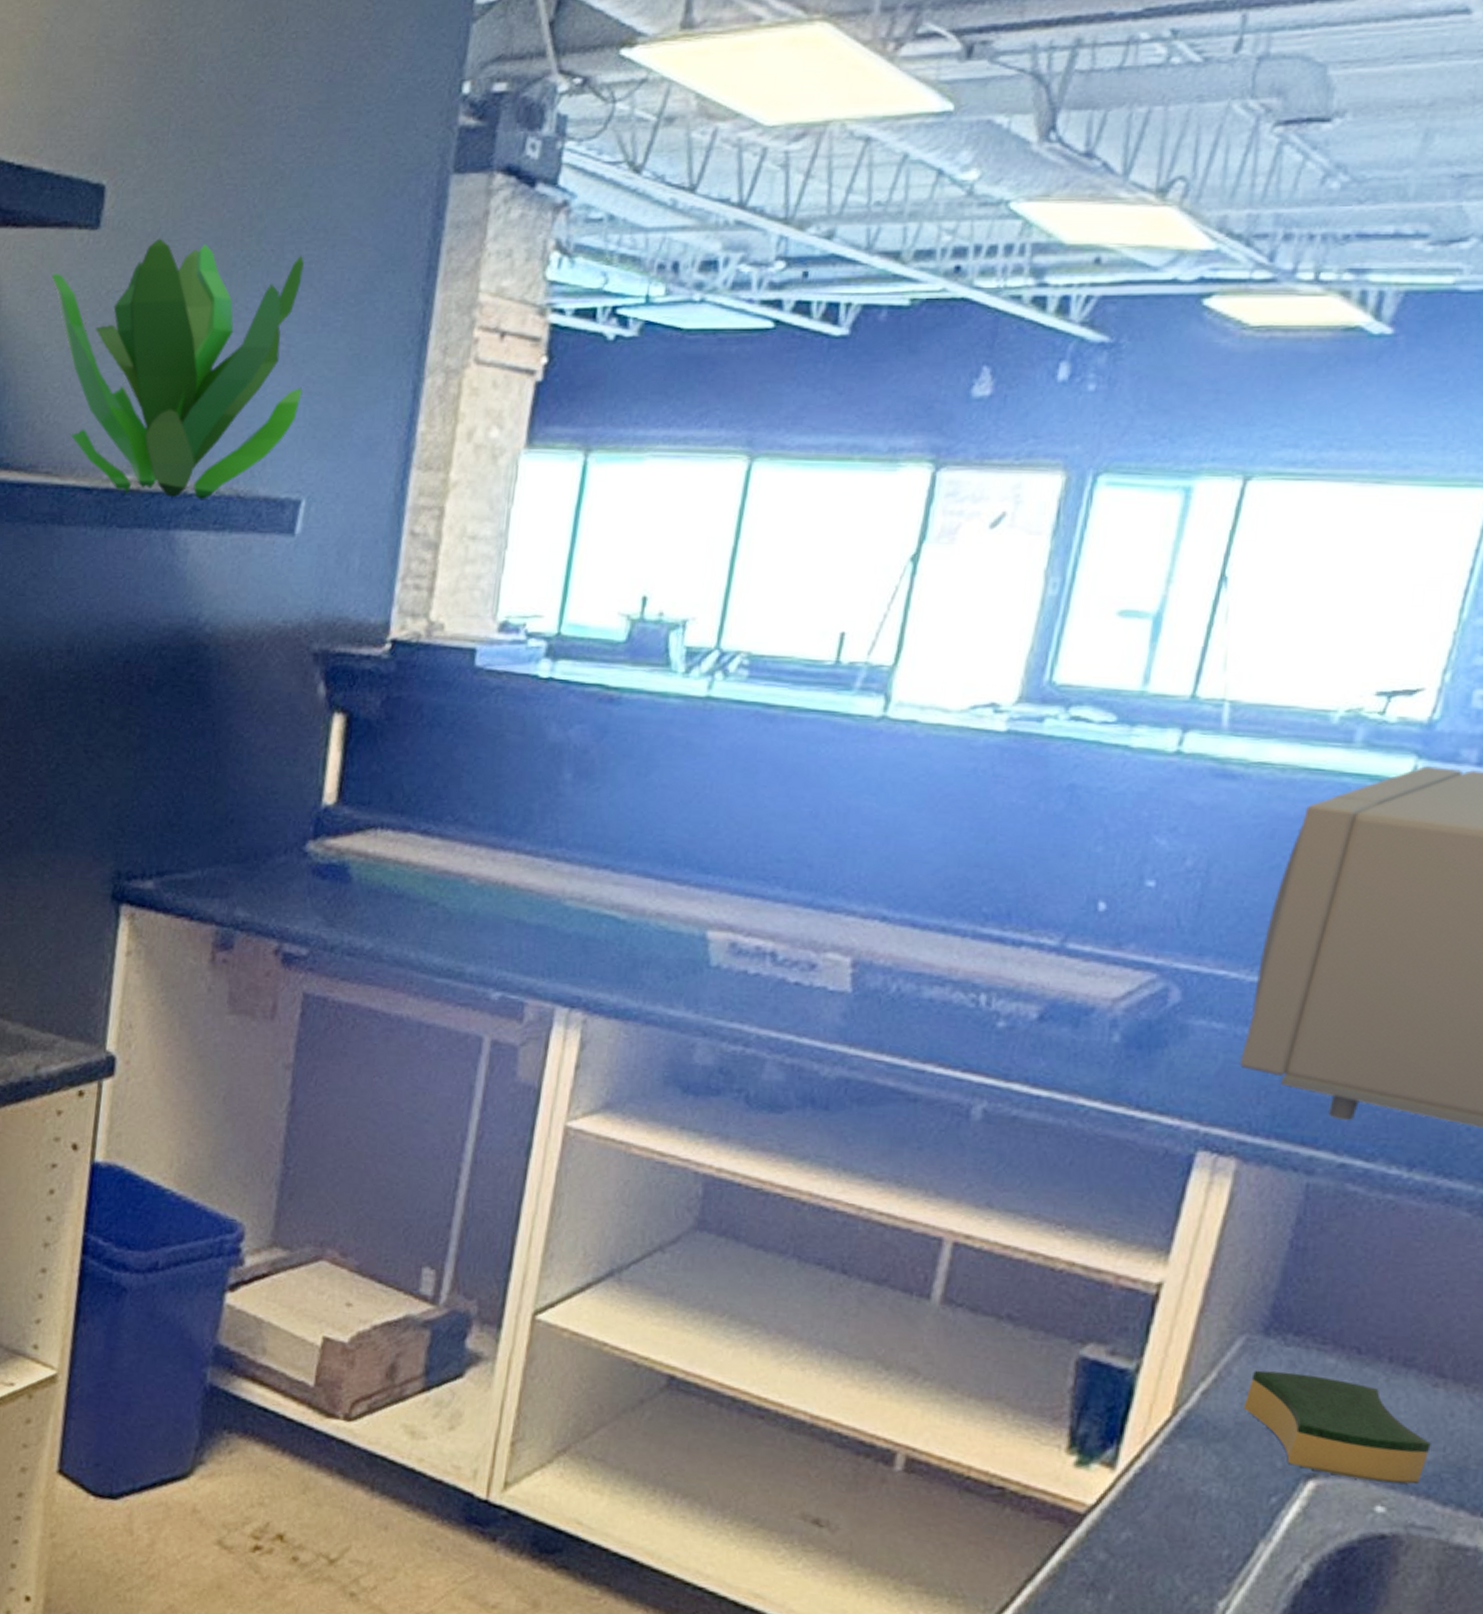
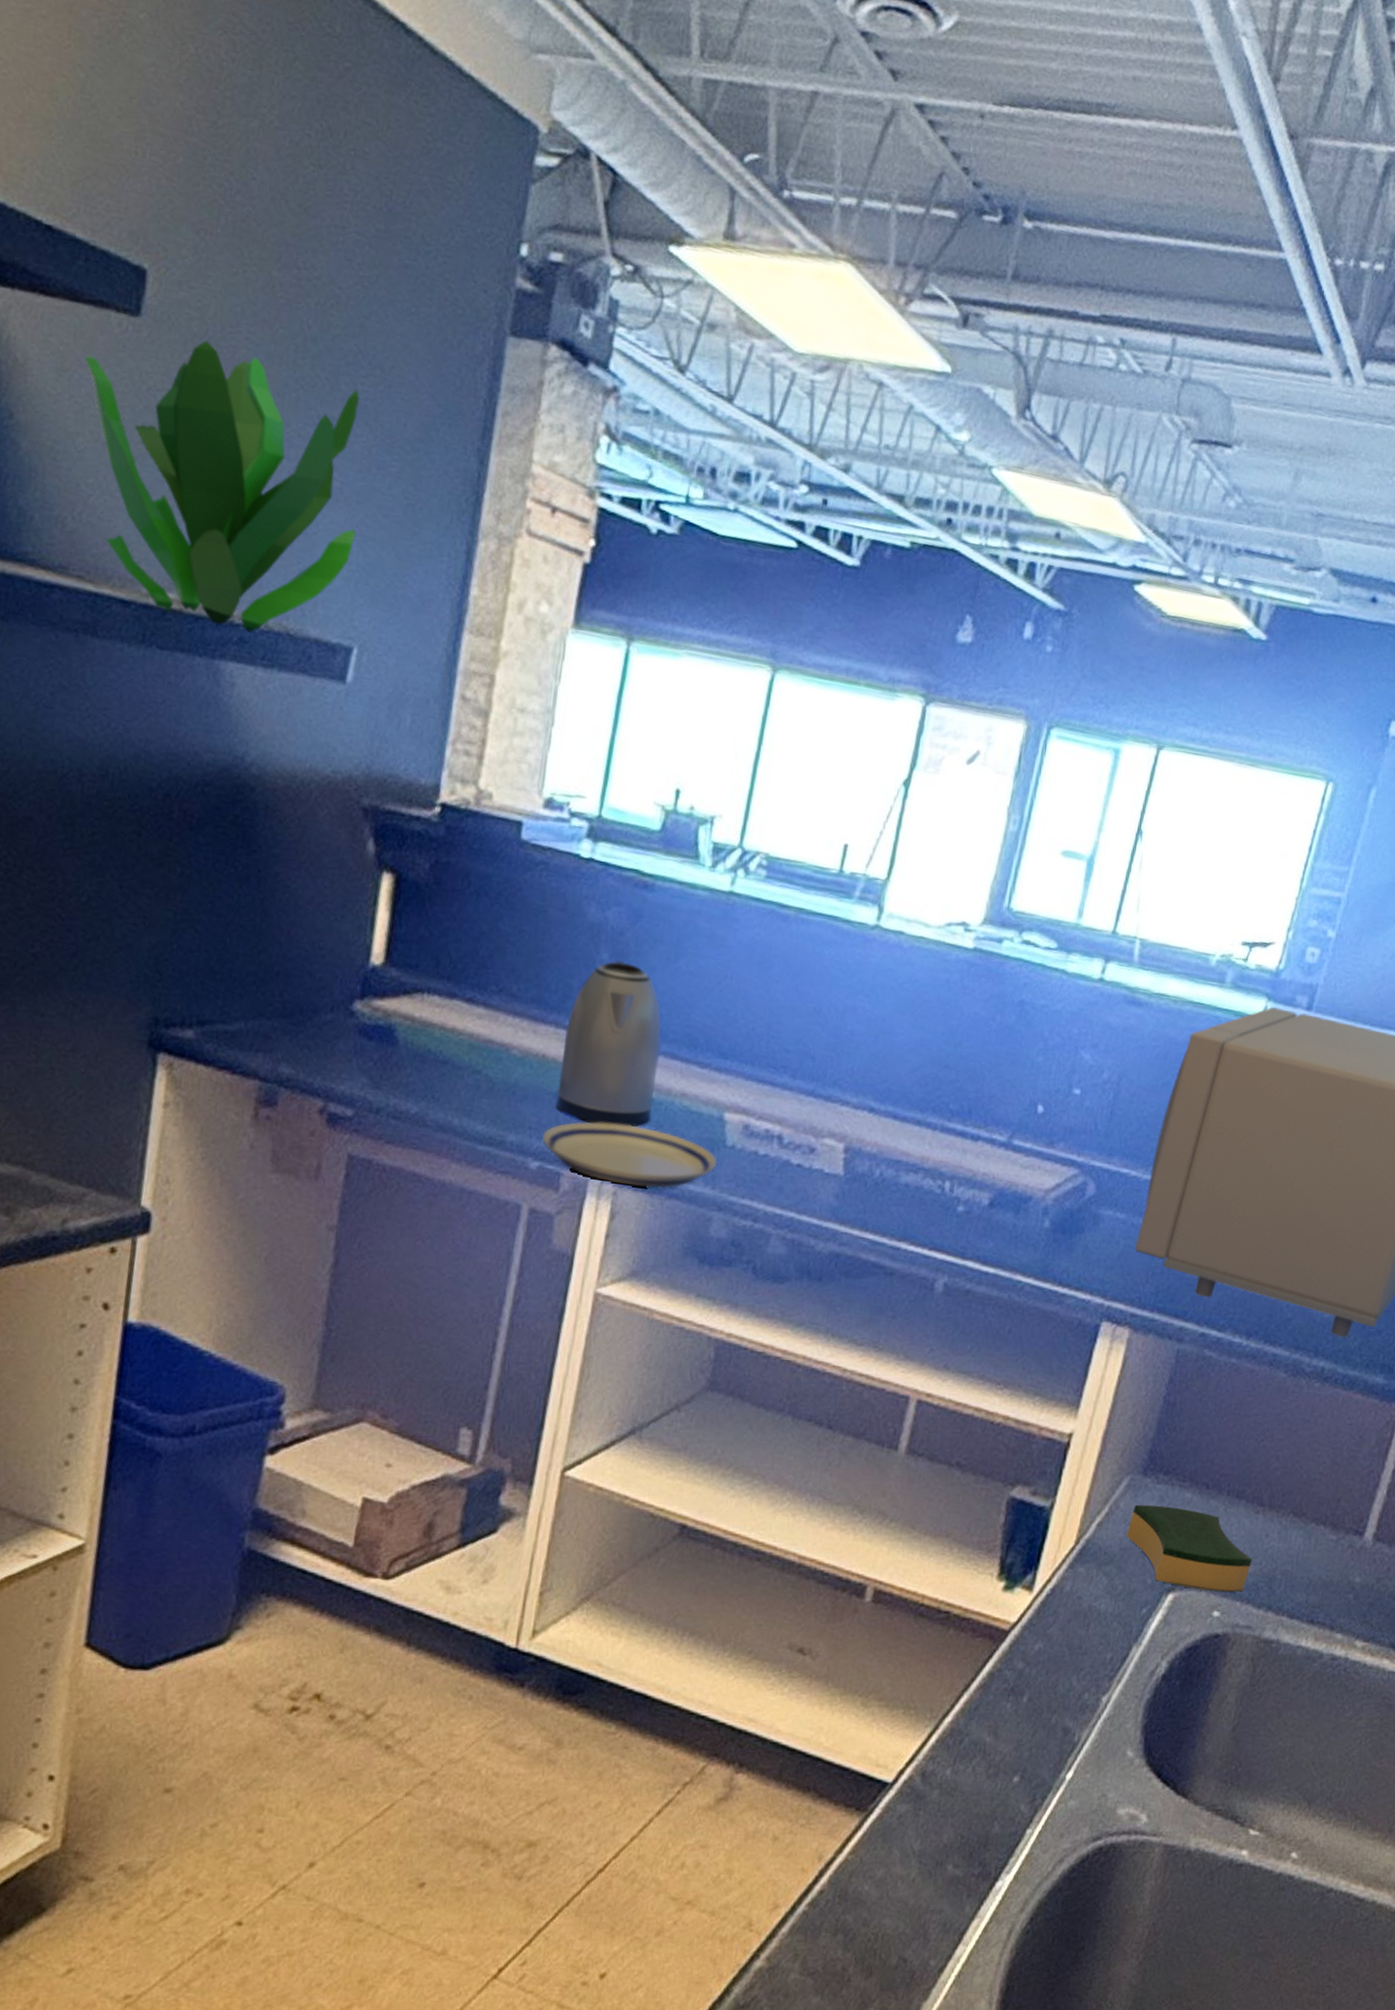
plate: none [504,947,700,1014] -> present [542,1121,717,1188]
kettle: none [518,780,633,951] -> present [556,960,662,1127]

